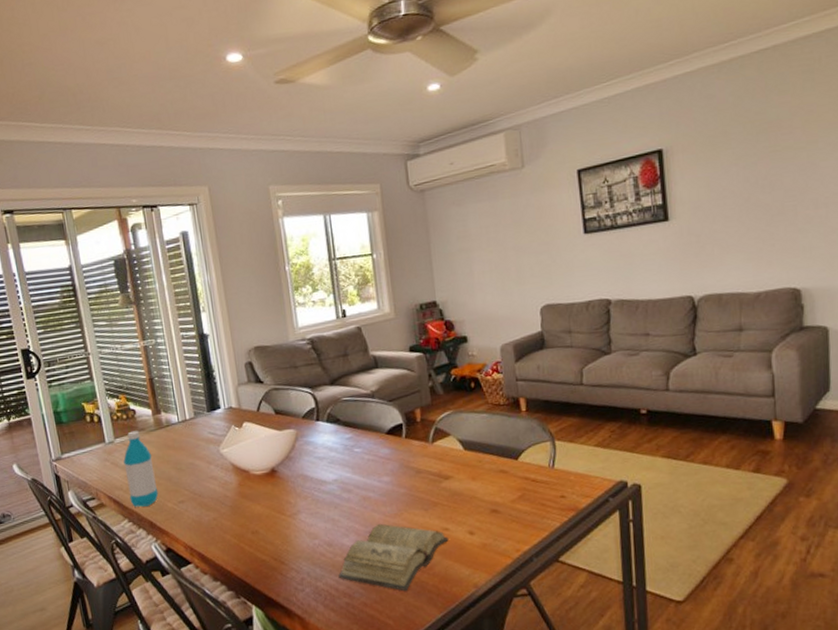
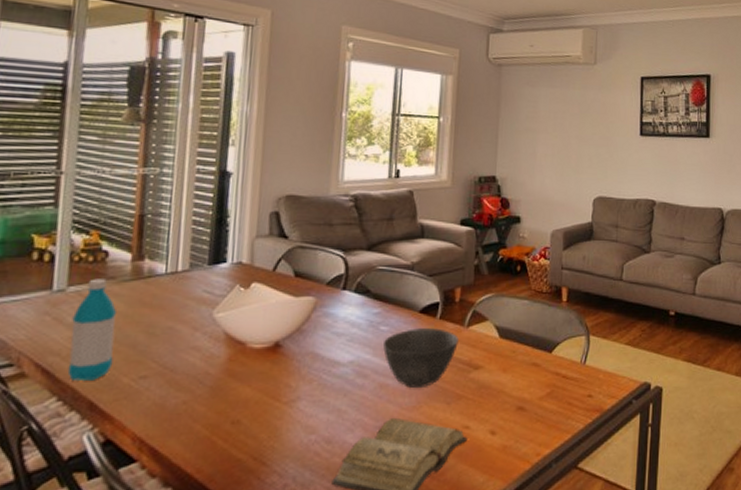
bowl: none [359,446,426,498] -> present [382,328,459,388]

